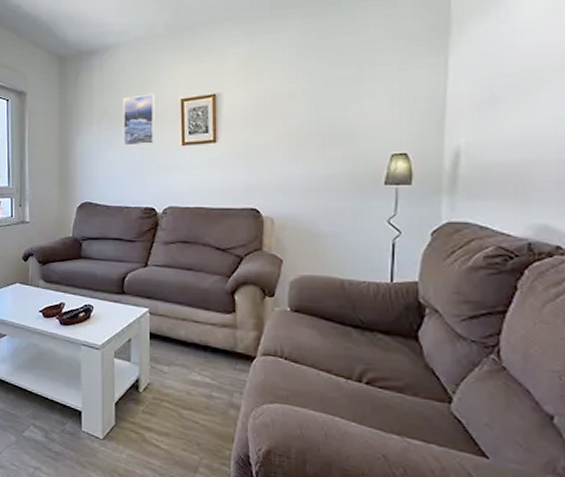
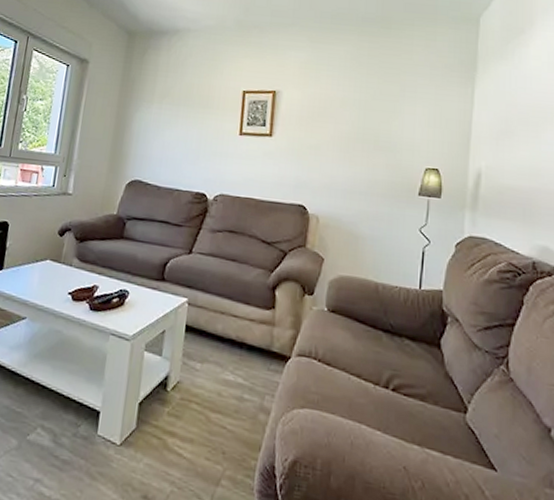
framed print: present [122,93,156,146] -> none [181,81,219,131]

